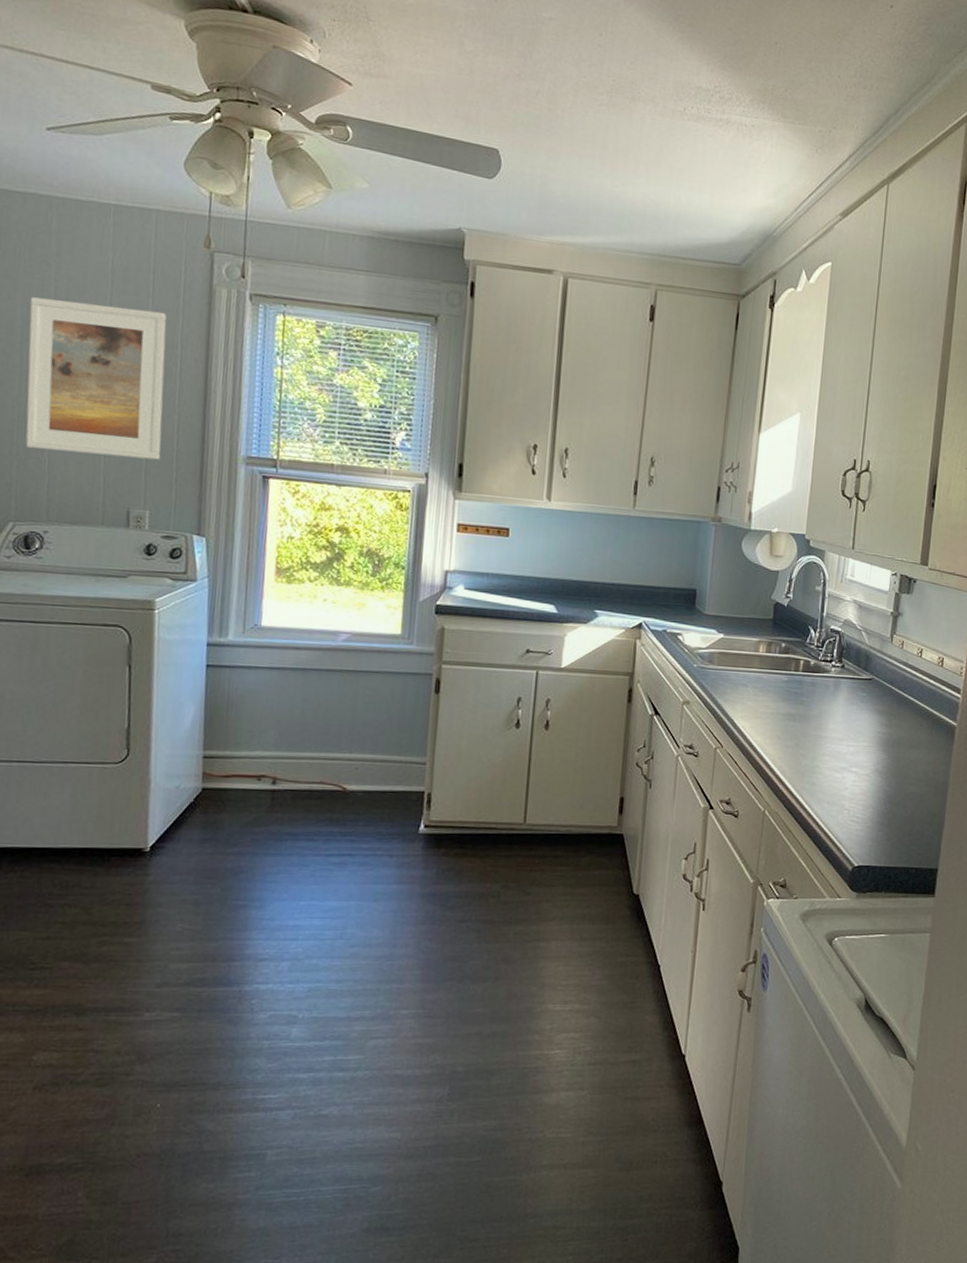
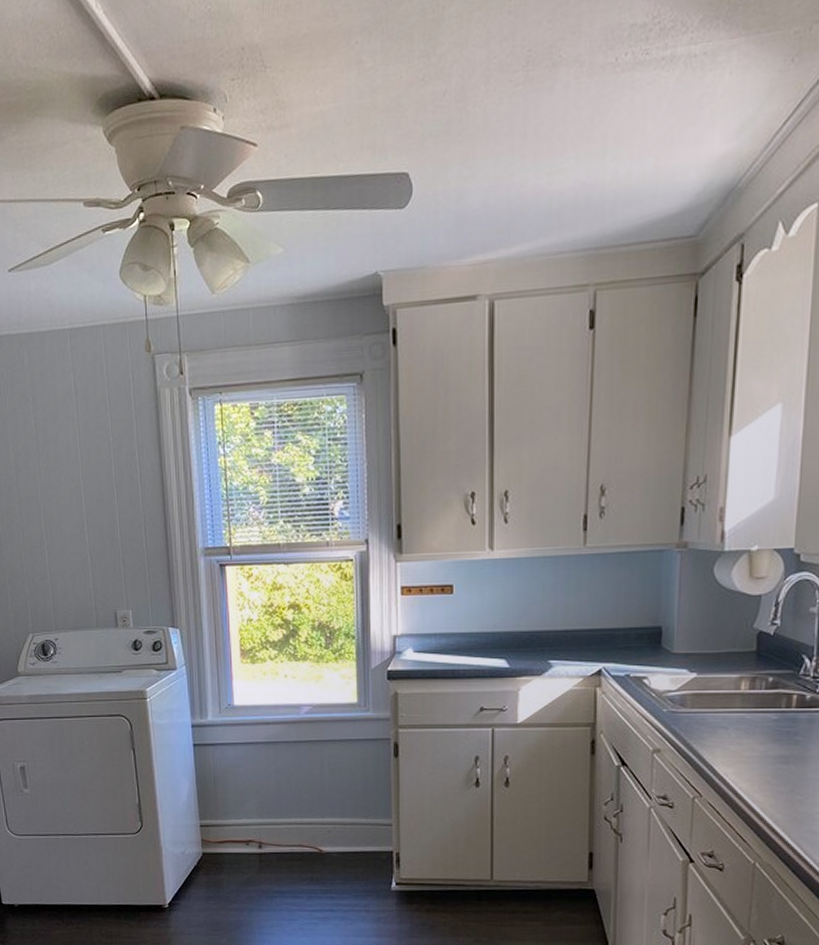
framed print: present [25,297,167,460] -> none [18,423,135,568]

